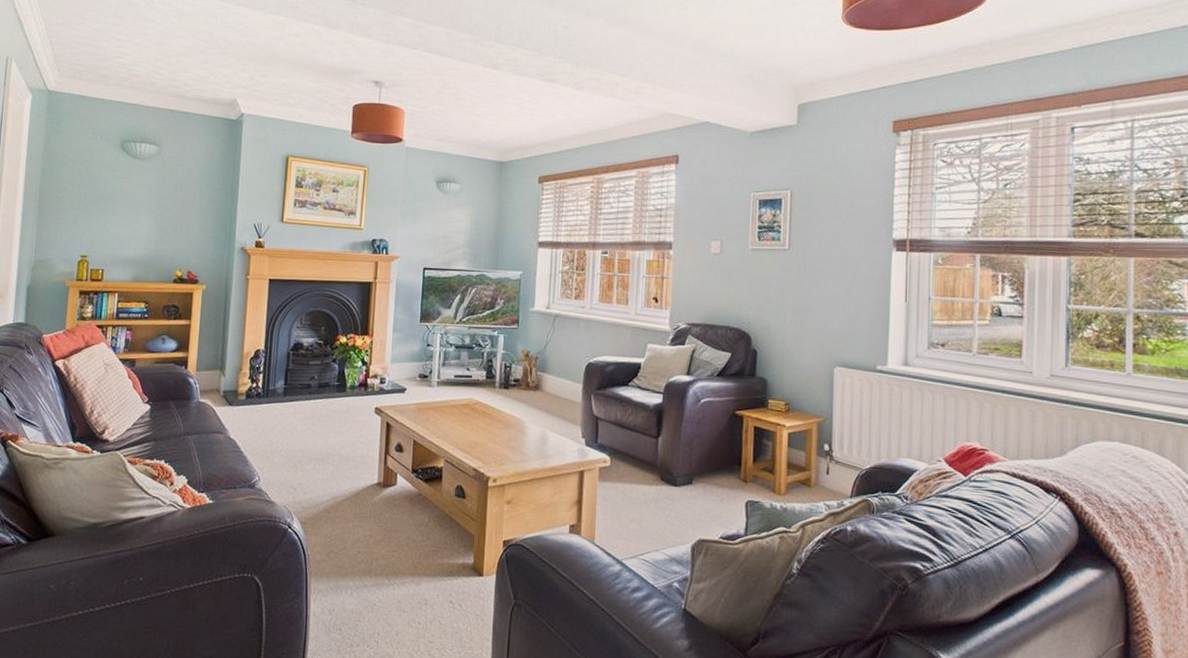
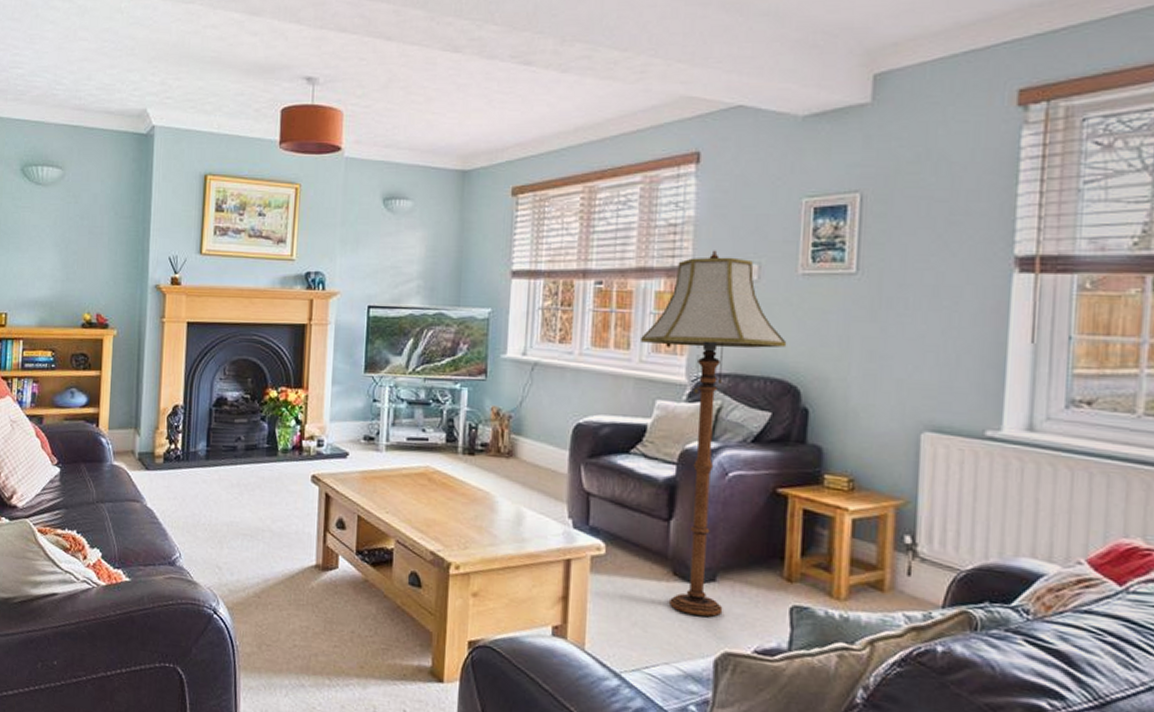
floor lamp: none [636,230,741,512] -> present [641,250,787,617]

